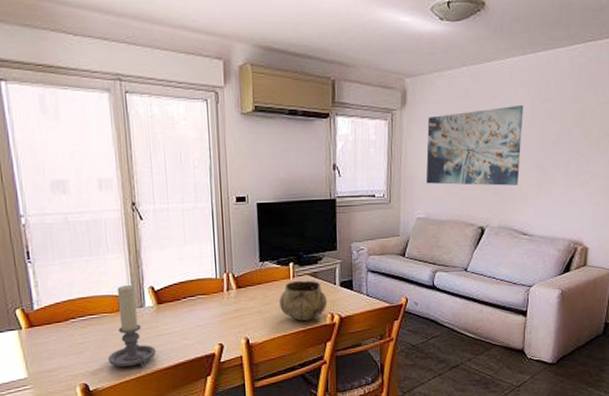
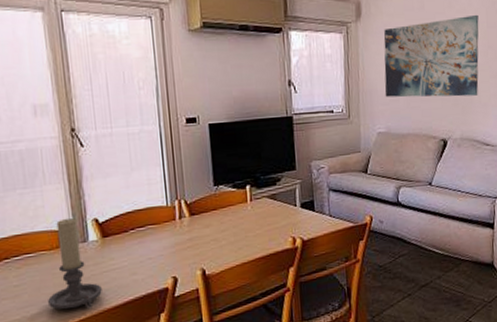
decorative bowl: present [279,280,328,321] -> none [237,203,288,247]

